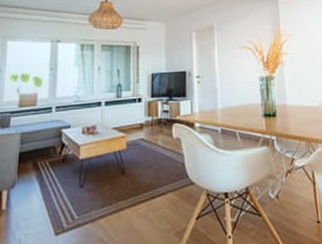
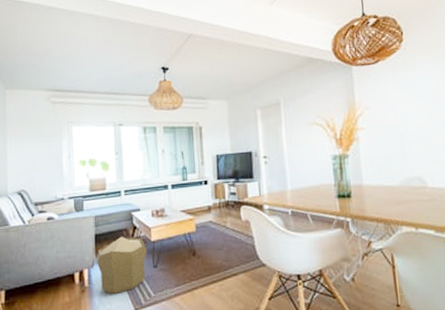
pouf: none [18,154,74,218] -> present [97,236,147,294]

